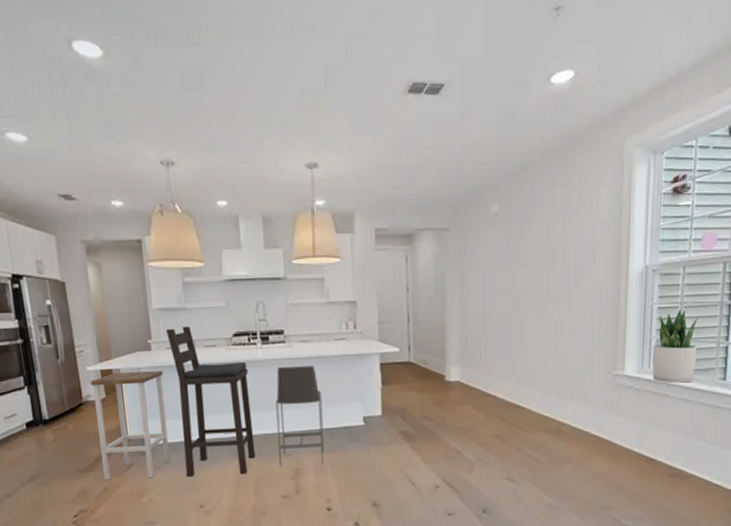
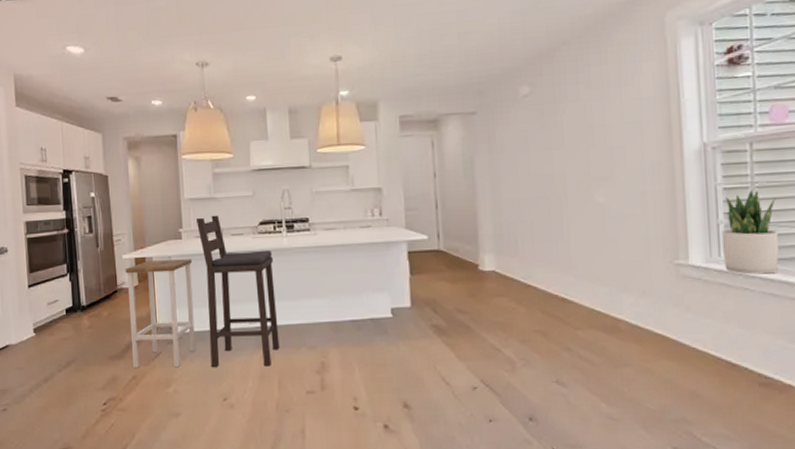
bar stool: present [275,366,325,467] -> none [300,254,351,360]

